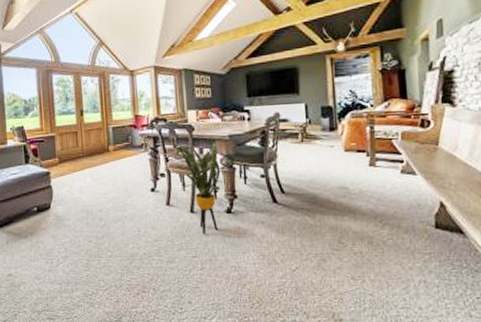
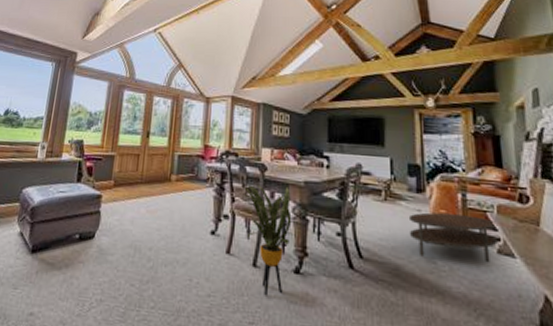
coffee table: none [323,144,402,185] -> present [408,212,498,263]

